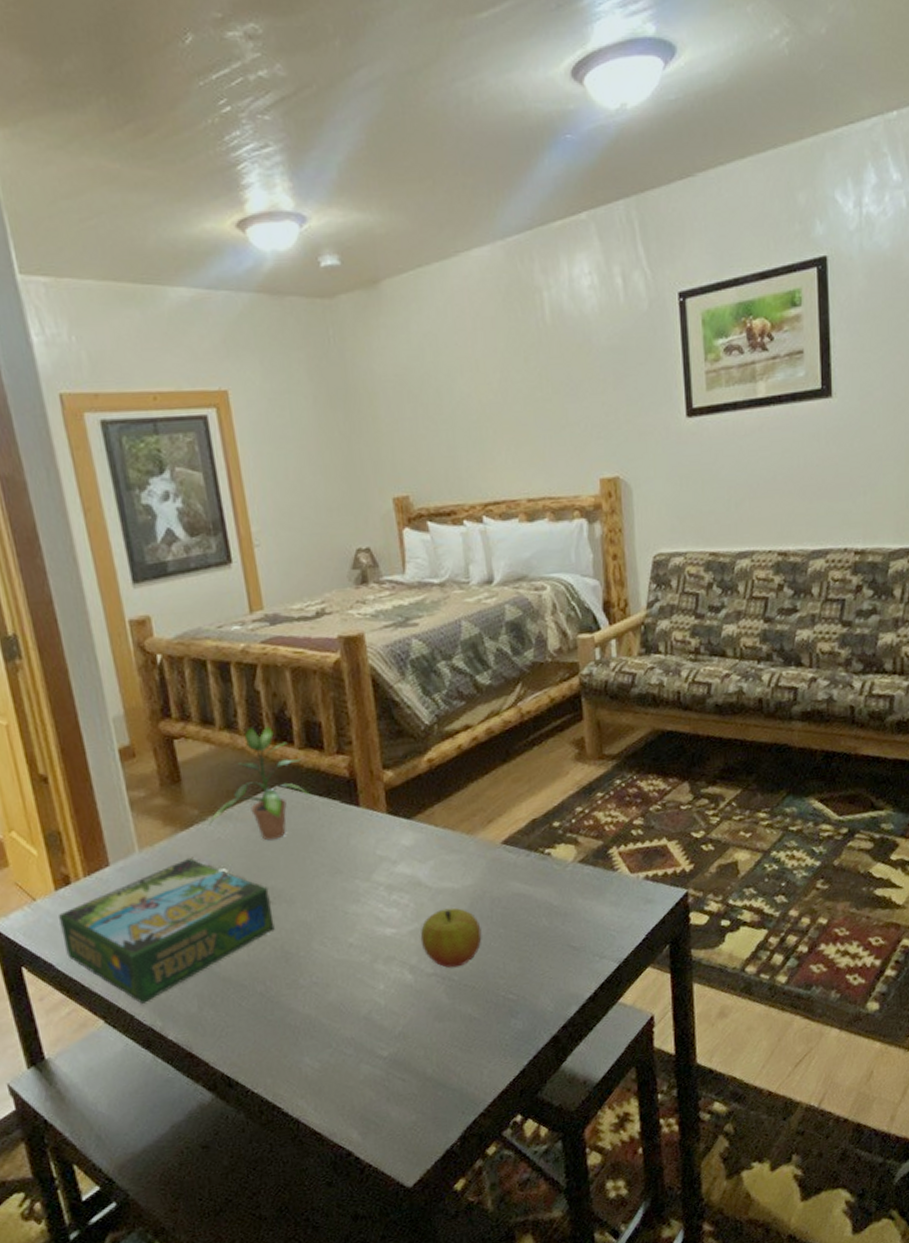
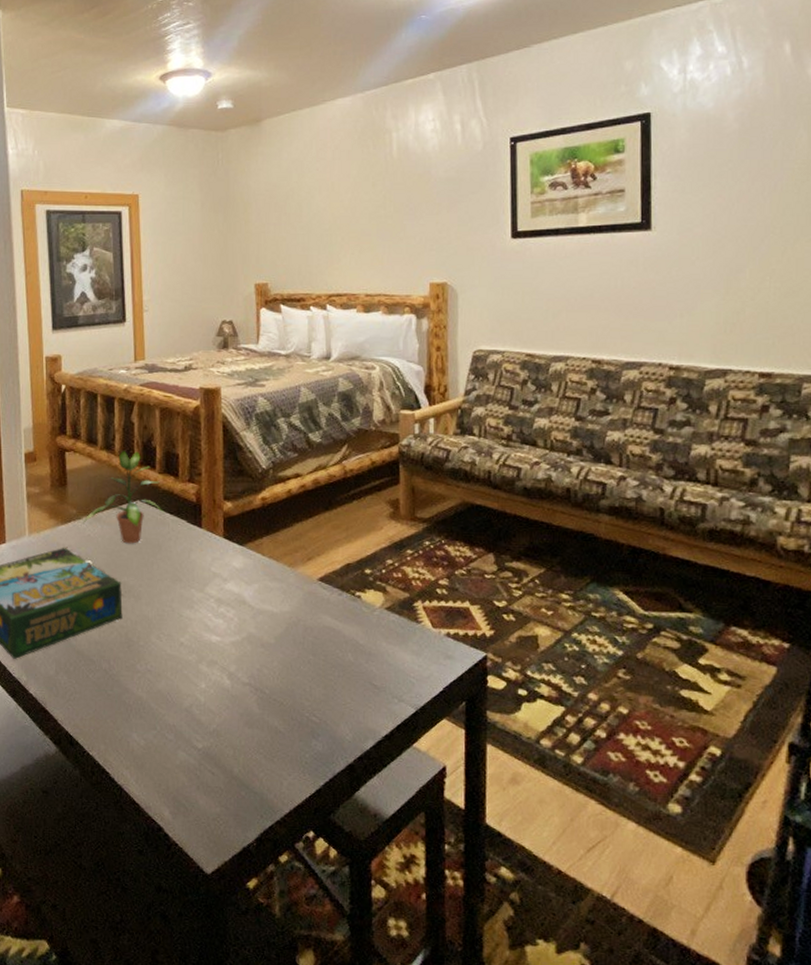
apple: present [420,907,482,968] -> none [240,628,293,682]

